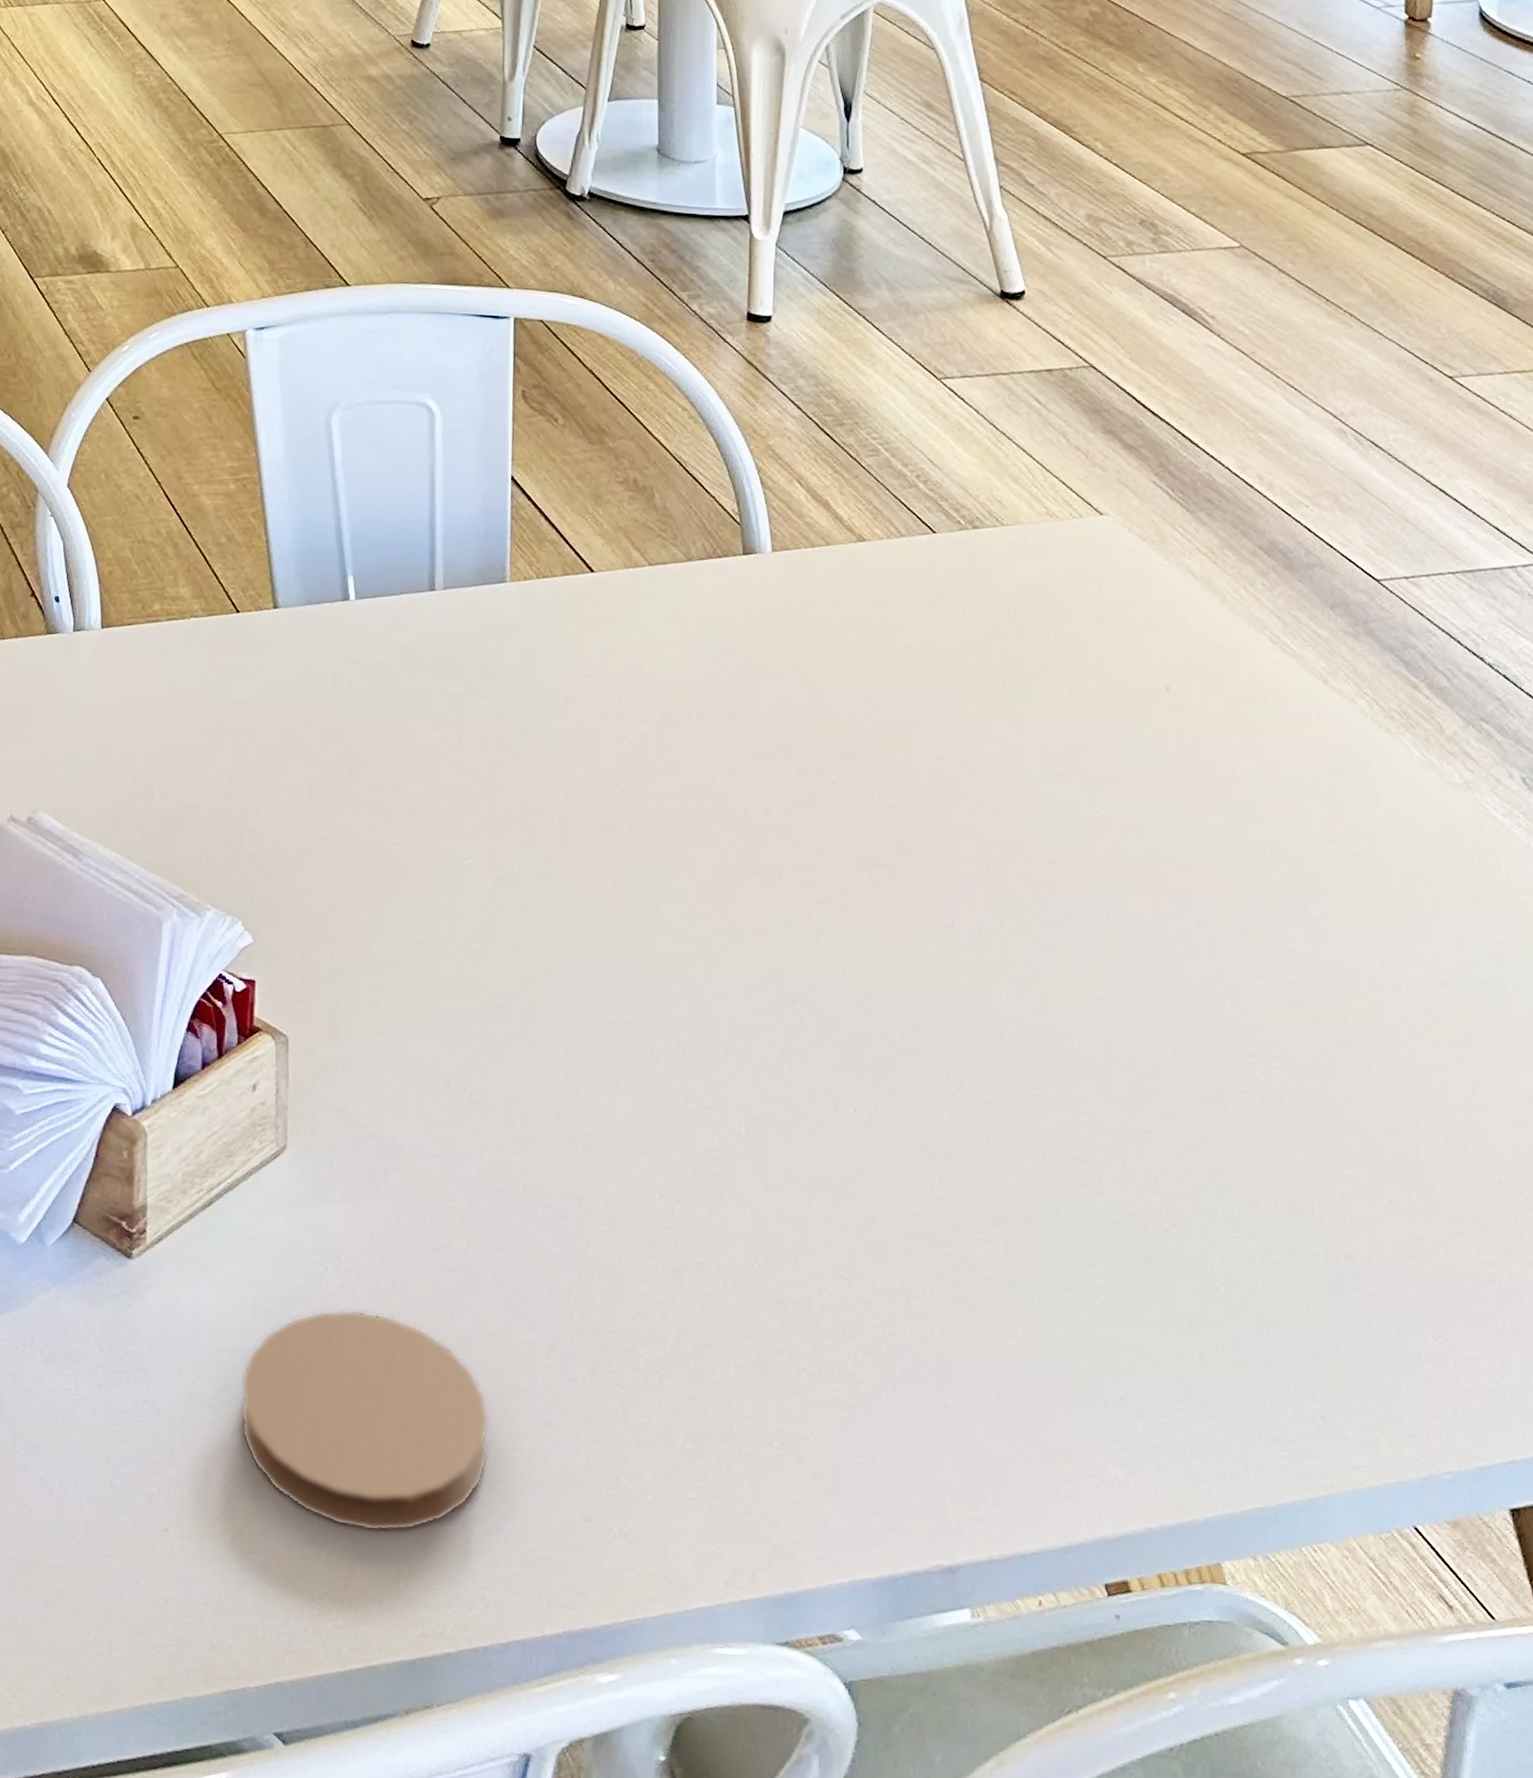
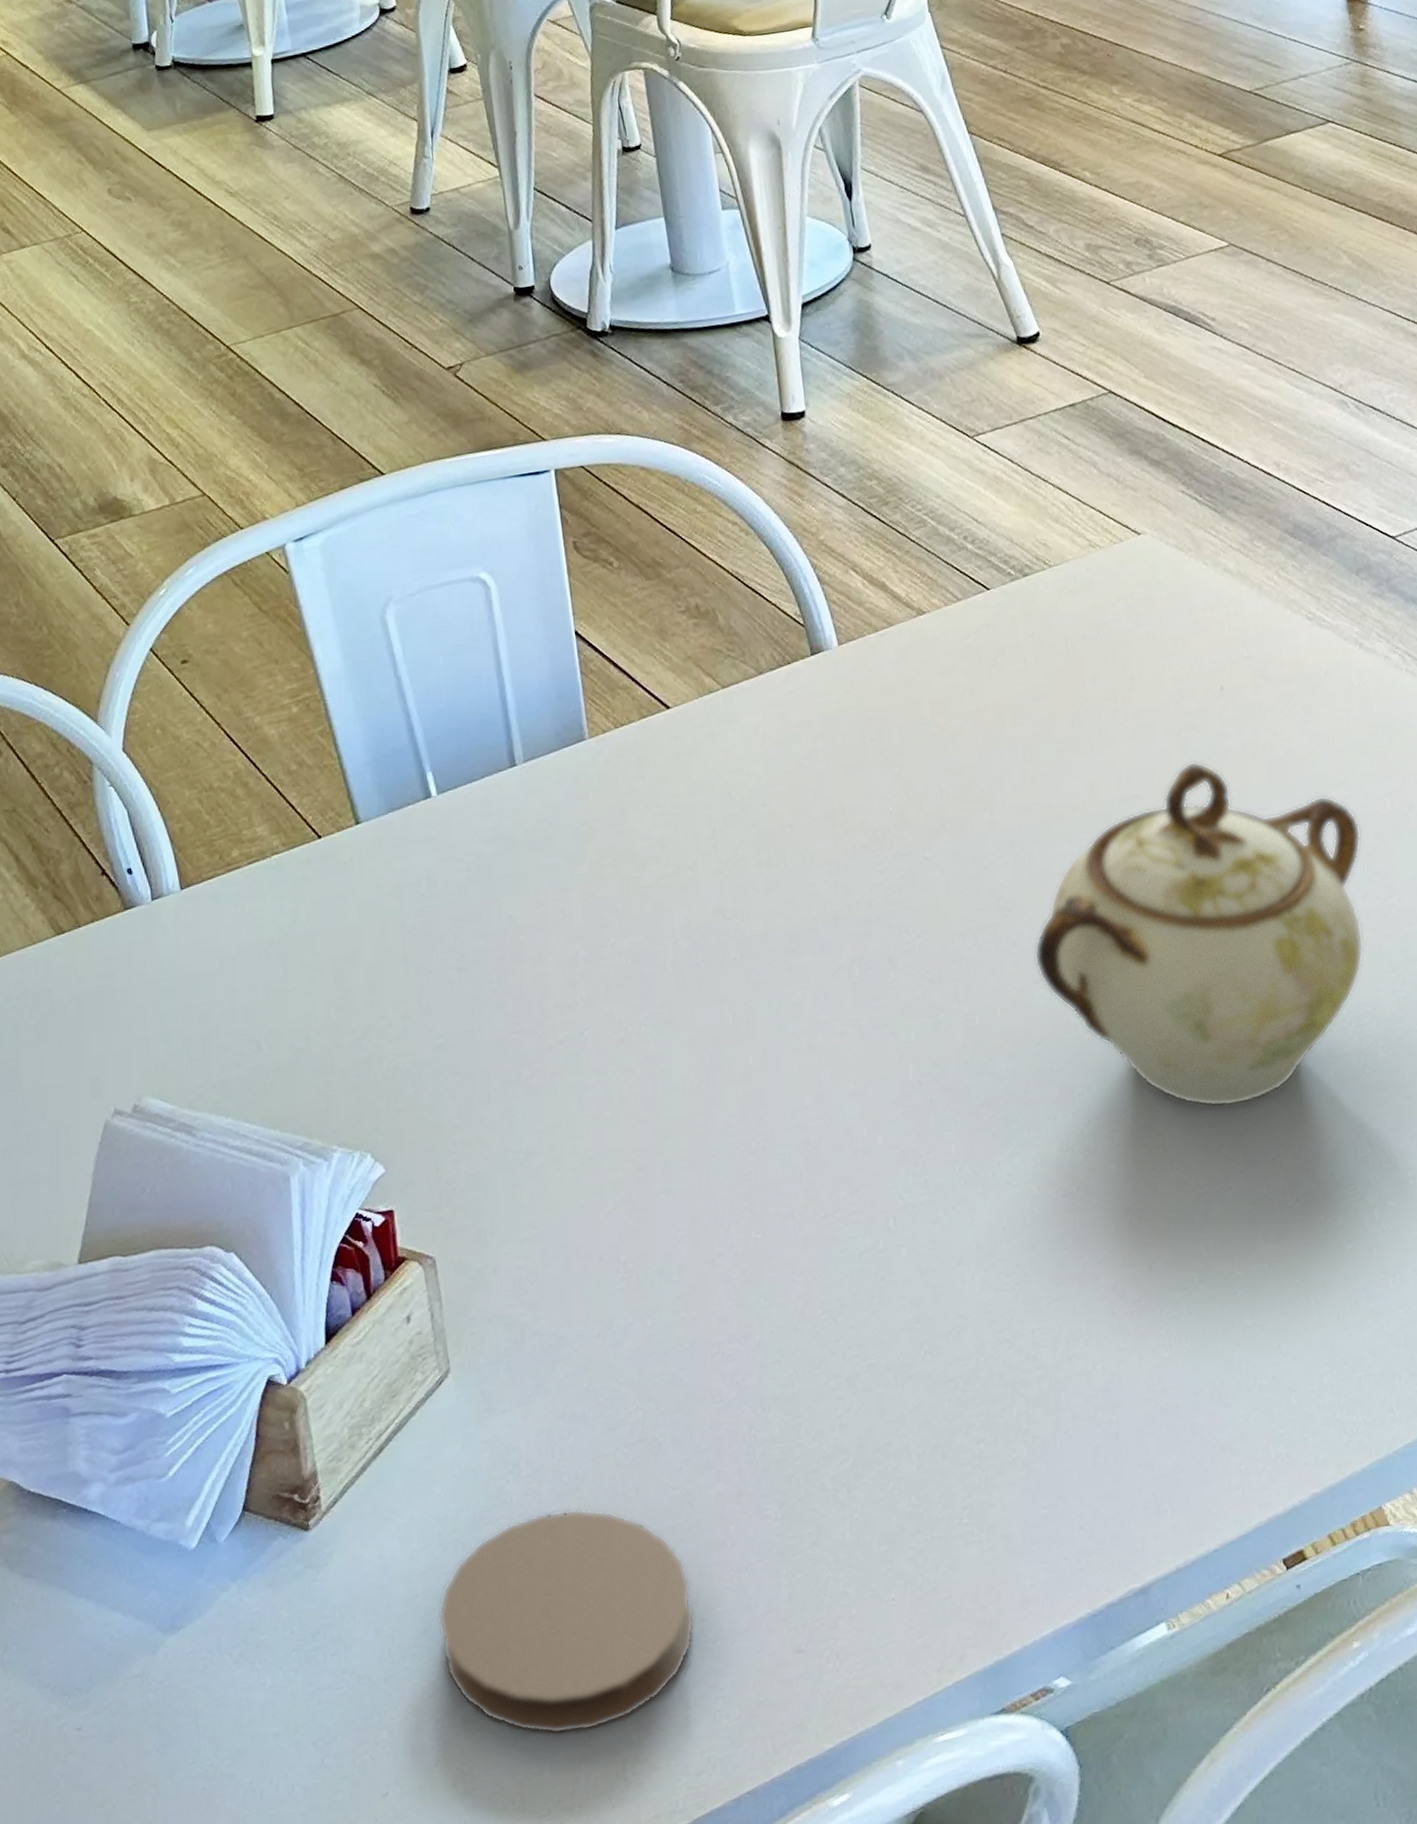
sugar bowl: none [929,754,1298,1113] -> present [1034,761,1364,1107]

